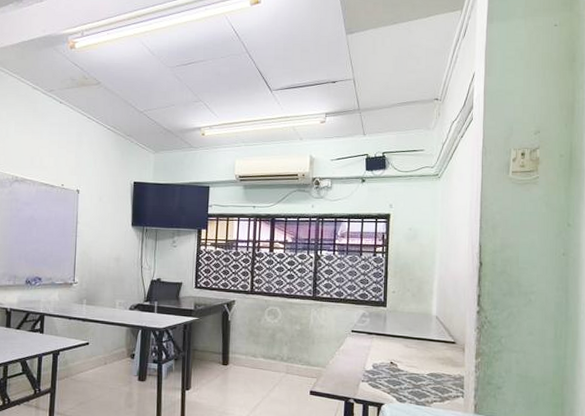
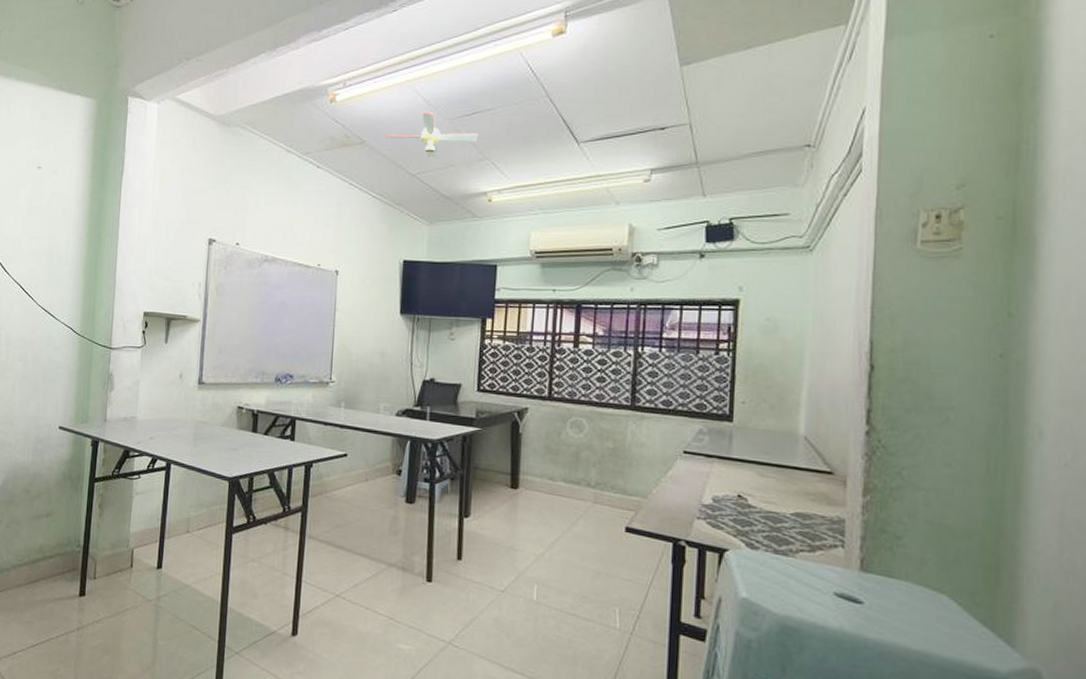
ceiling fan: none [116,60,193,99] -> present [384,111,478,158]

